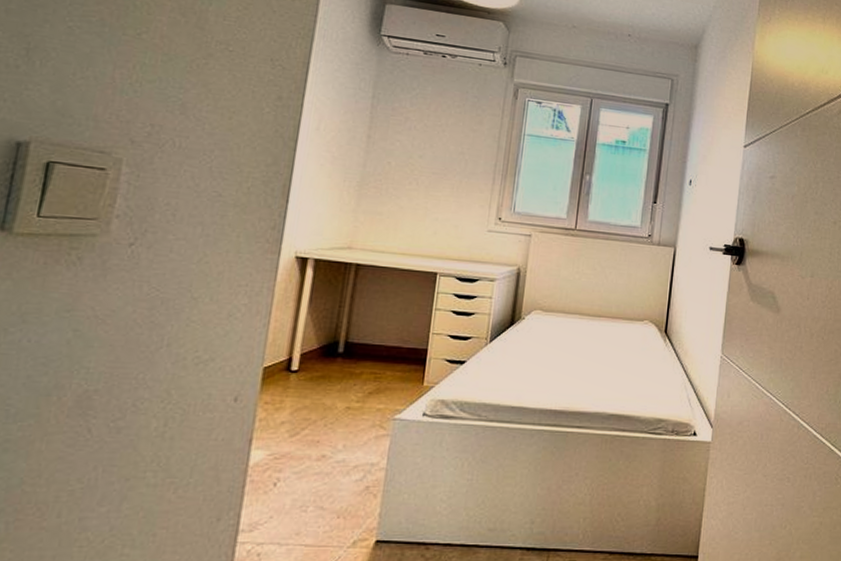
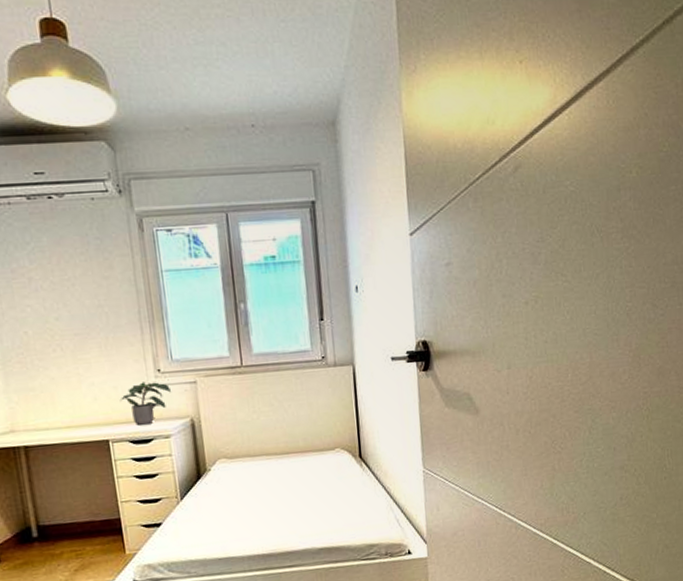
potted plant: none [457,226,506,266] -> present [119,382,171,425]

